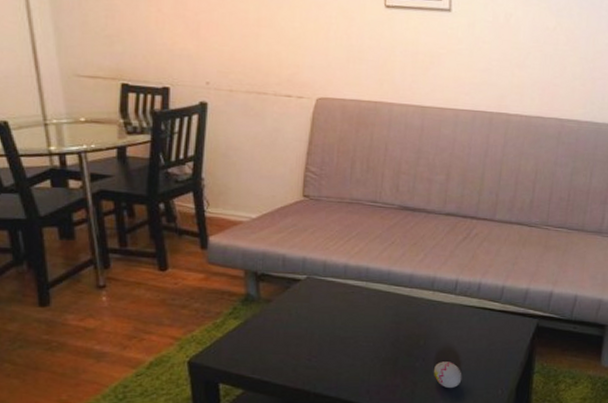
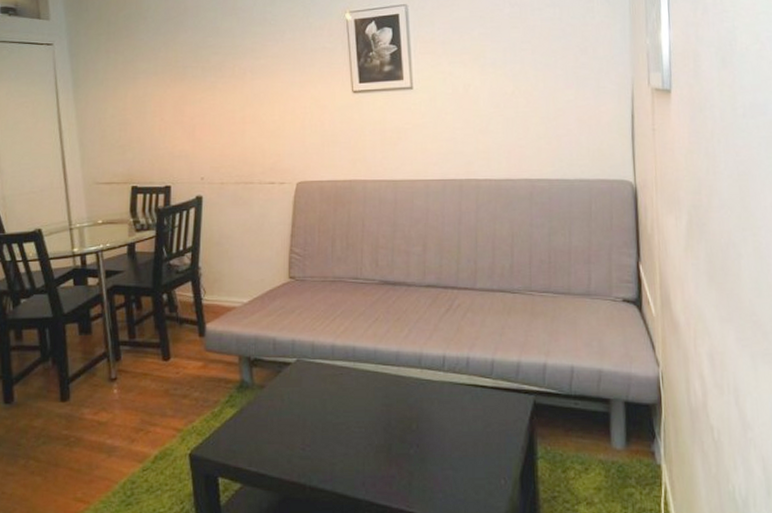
decorative egg: present [433,361,462,389] -> none [429,447,460,479]

